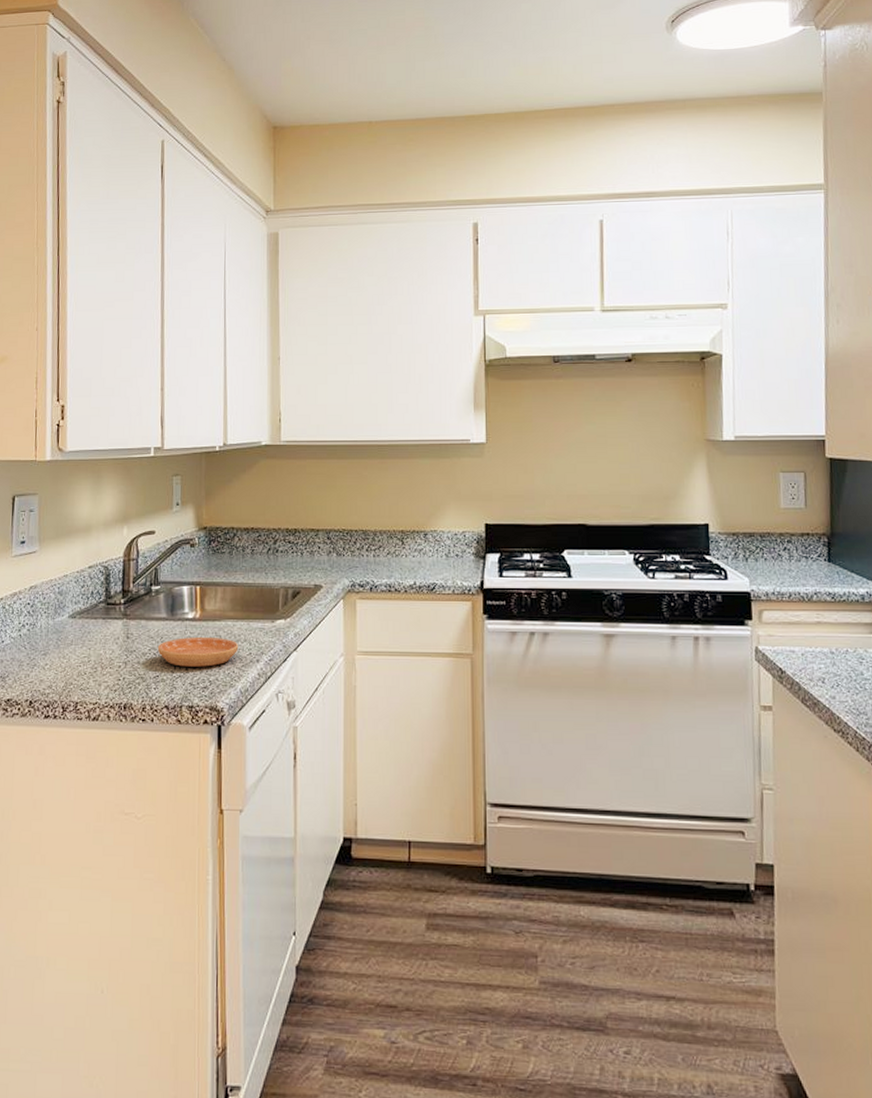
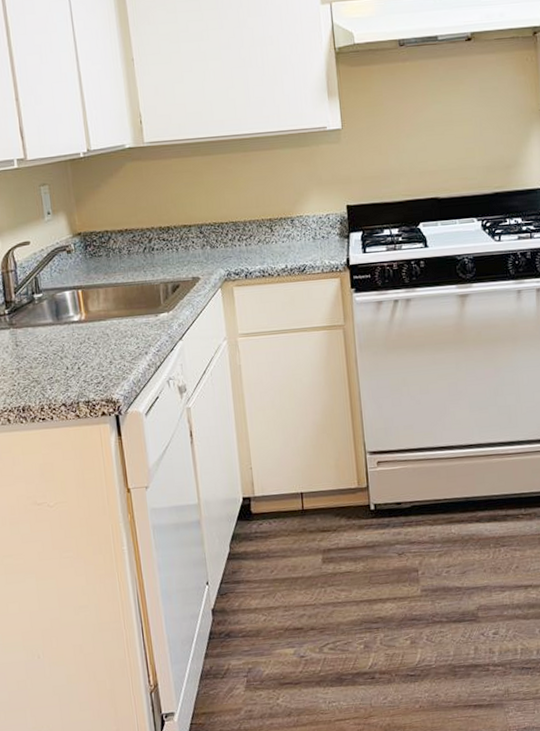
saucer: present [157,636,239,667] -> none [47,335,127,367]

